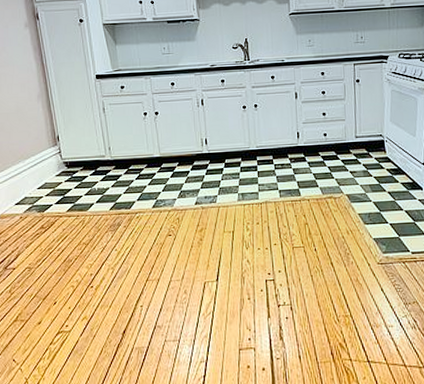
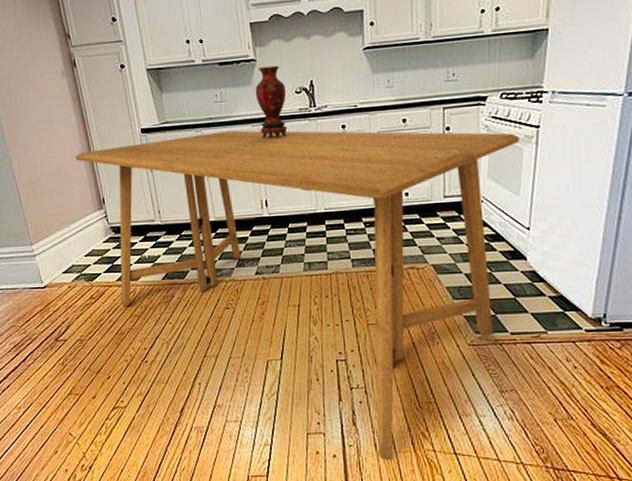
dining table: none [34,78,414,371] -> present [75,130,519,461]
vase: none [198,25,226,87] -> present [255,65,288,140]

